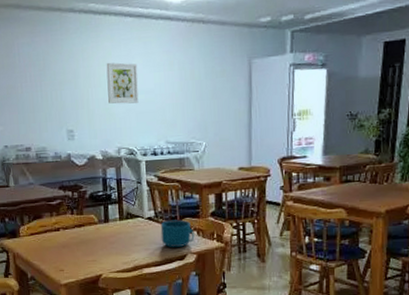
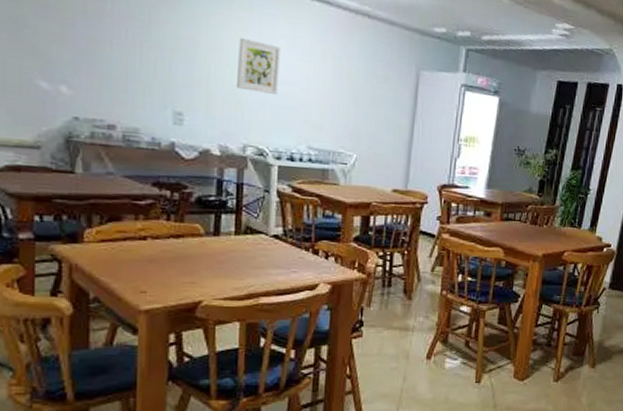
cup: present [160,219,195,247] -> none [288,241,332,275]

